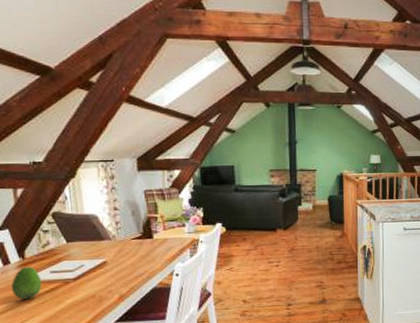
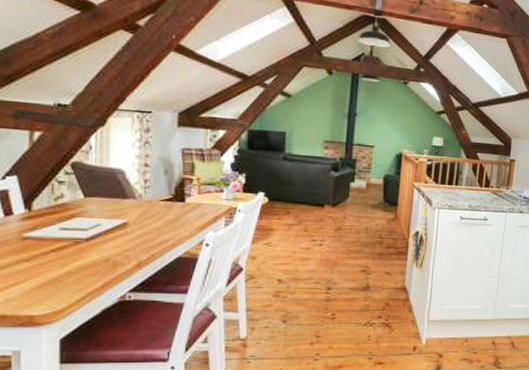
fruit: present [10,266,42,300] -> none [9,220,48,258]

